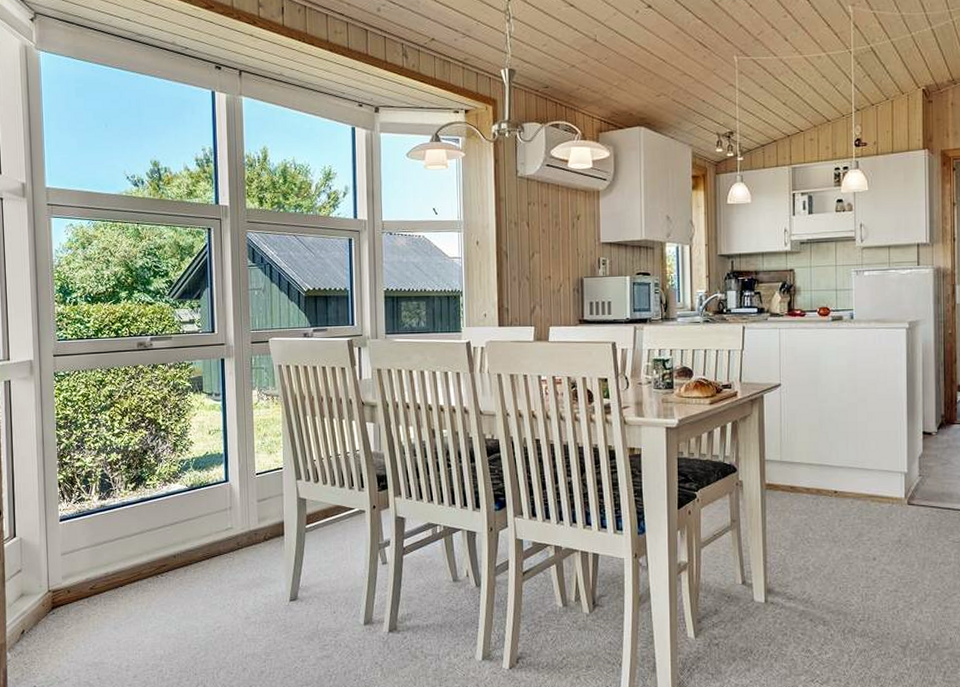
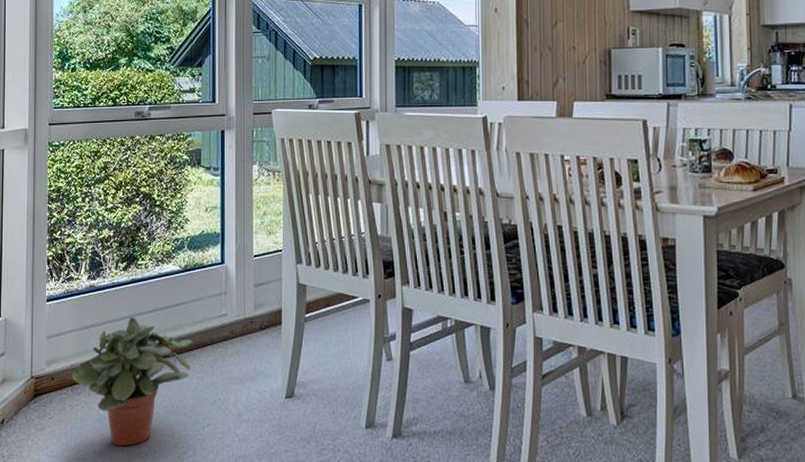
potted plant: none [88,532,201,650] -> present [72,316,193,447]

